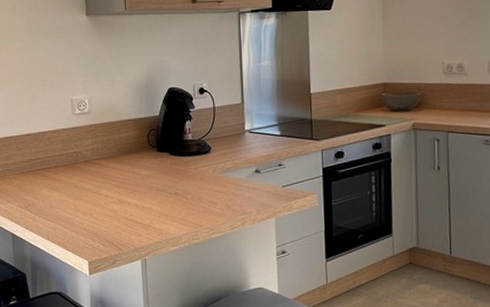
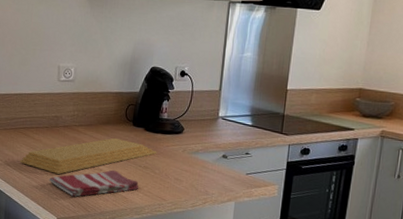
cutting board: none [41,166,186,214] -> present [20,137,157,174]
dish towel: none [75,201,172,236] -> present [49,169,139,197]

